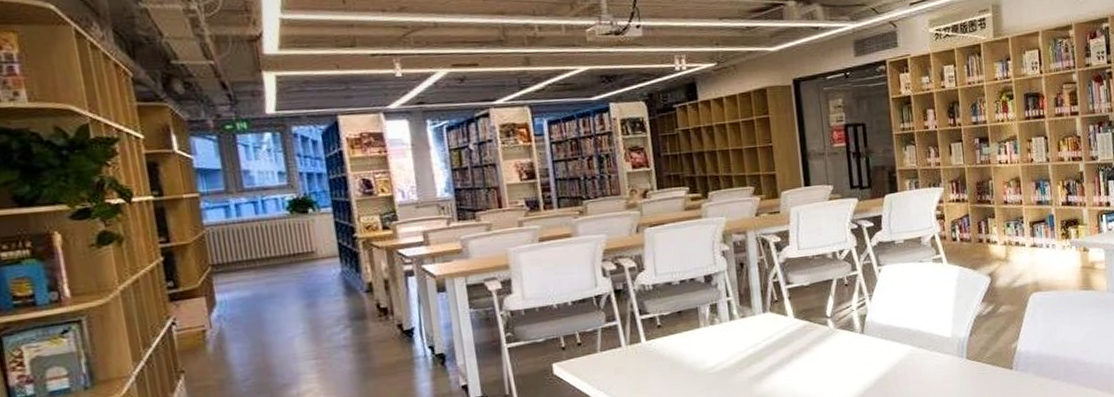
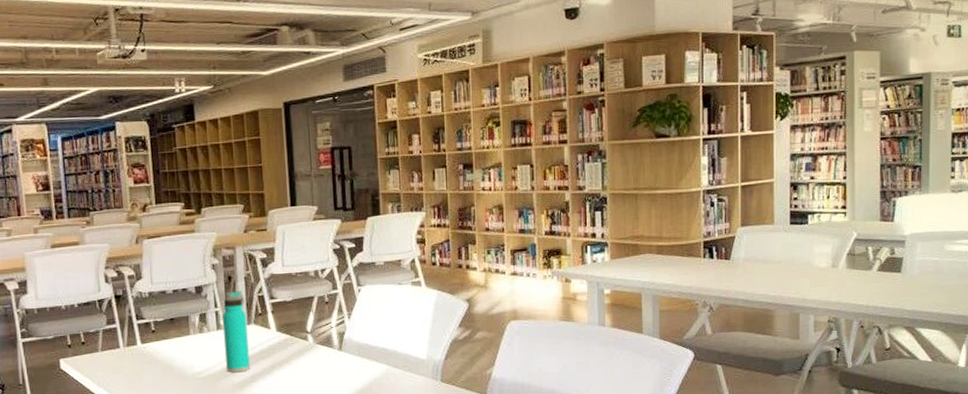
water bottle: none [734,277,768,365] -> present [222,291,251,373]

